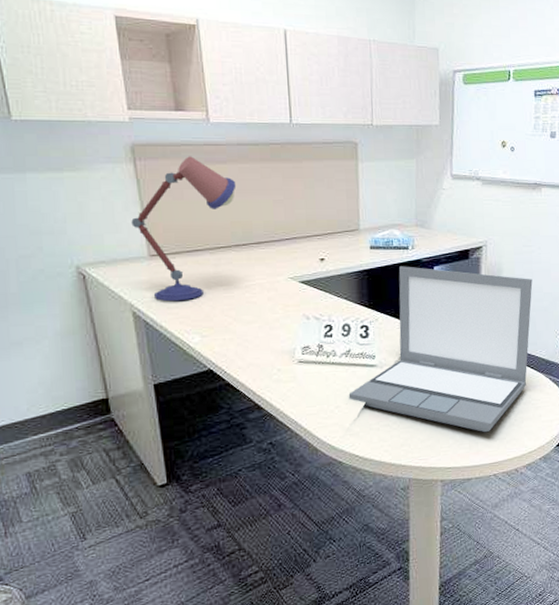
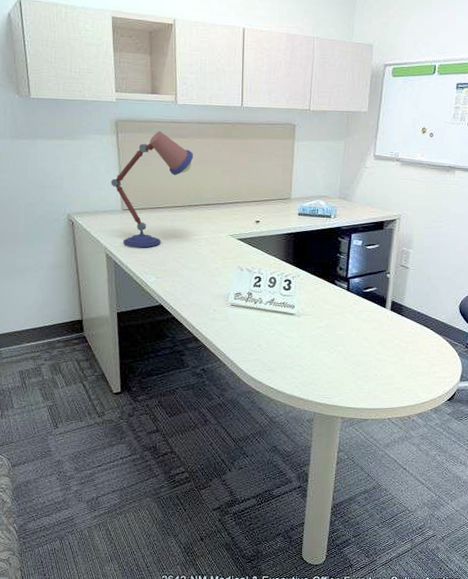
laptop: present [348,266,533,433] -> none [269,232,439,382]

